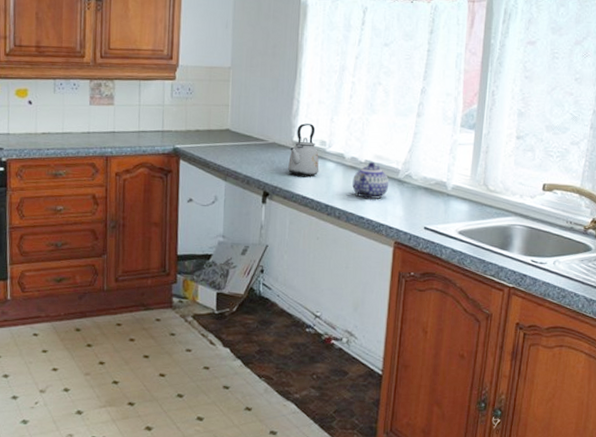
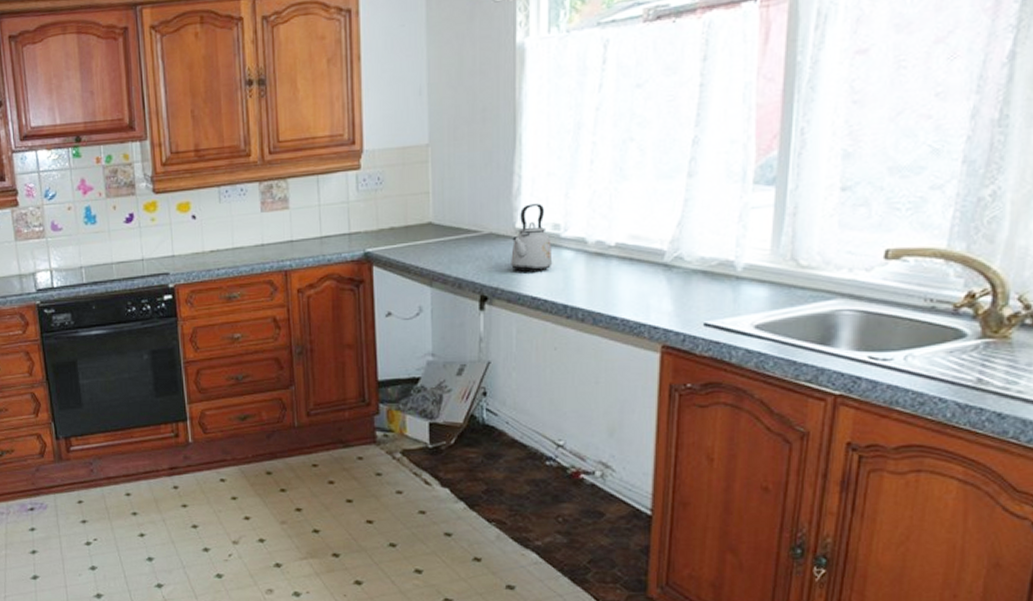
teapot: present [352,162,389,199] -> none [599,245,651,292]

